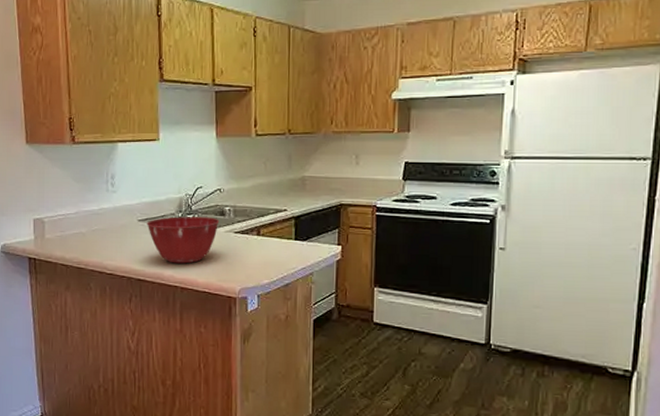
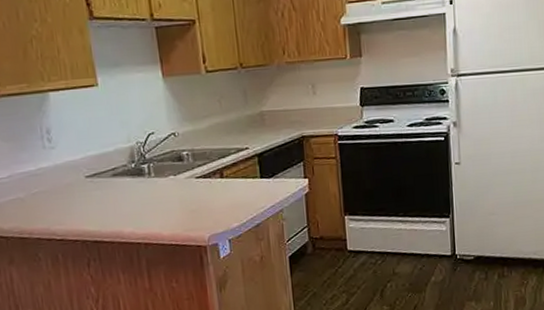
mixing bowl: present [146,217,220,264] -> none [96,164,178,219]

